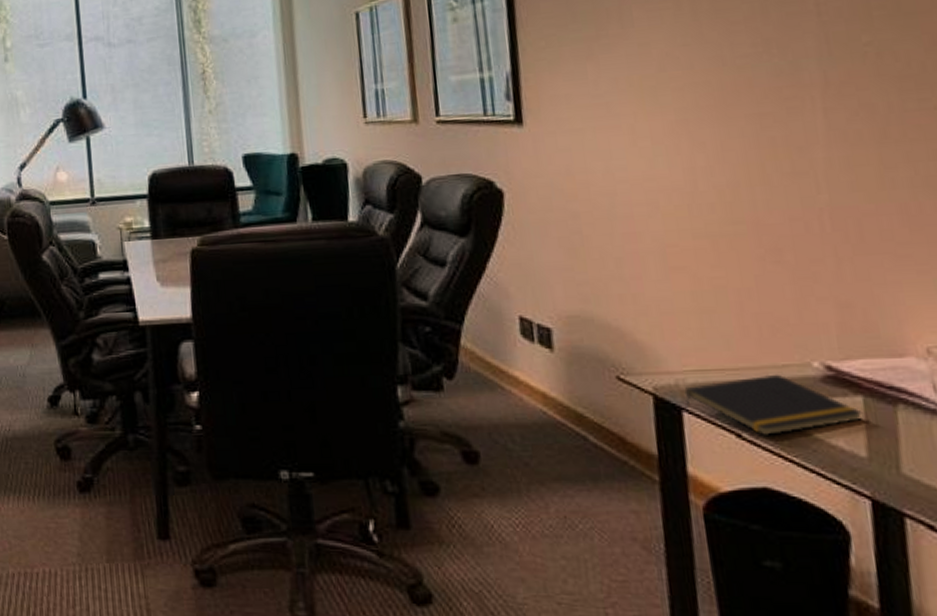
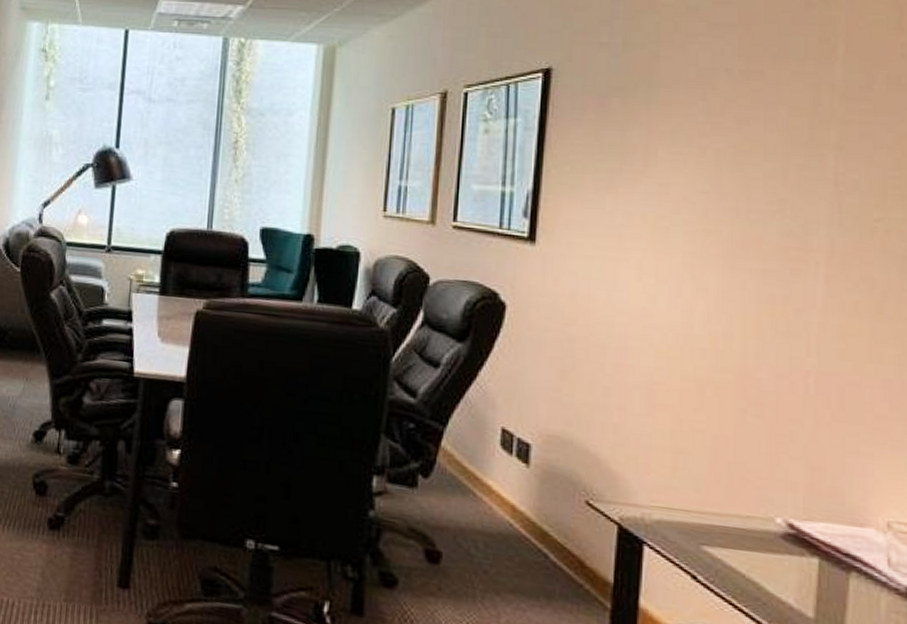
notepad: present [684,374,863,435] -> none [646,521,817,583]

